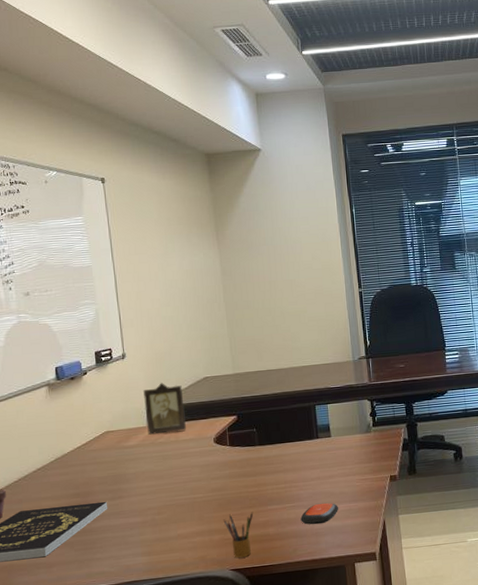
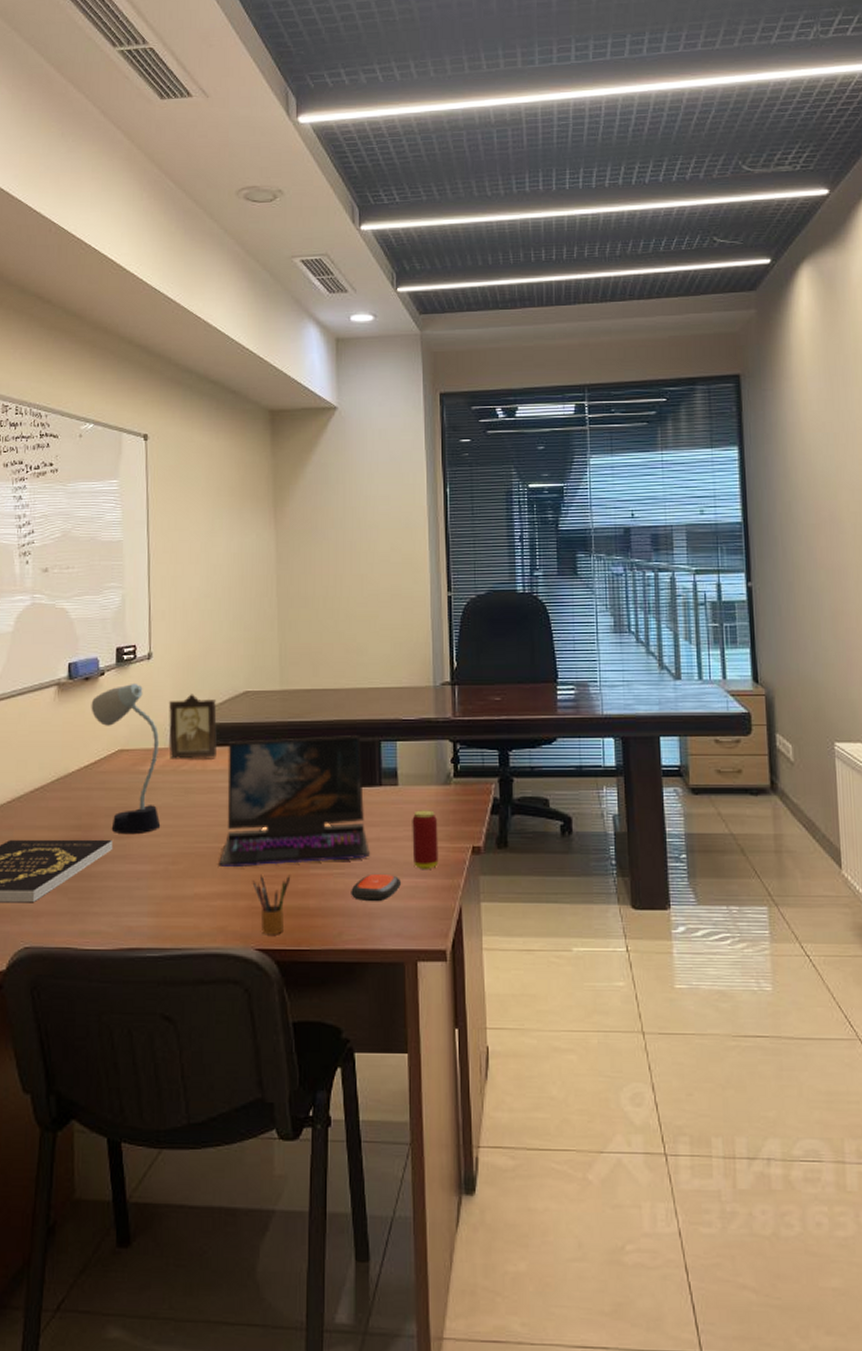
desk lamp: none [78,379,146,496] -> present [91,684,161,835]
laptop: none [195,403,313,512] -> present [219,736,370,867]
beverage can: none [343,452,366,496] -> present [412,810,439,869]

